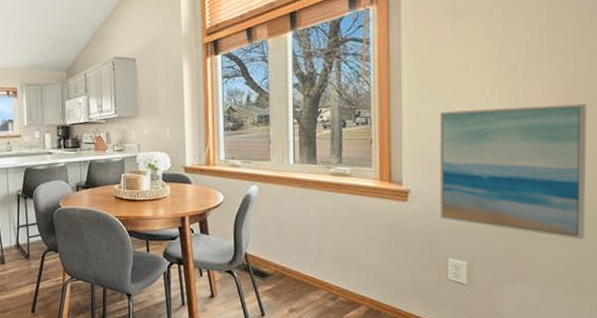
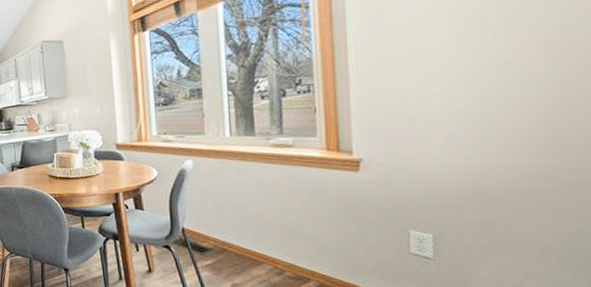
wall art: present [439,103,587,240] -> none [392,55,580,208]

